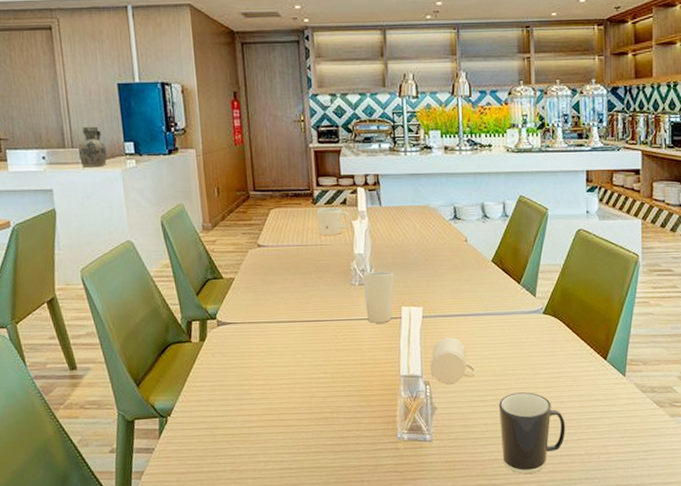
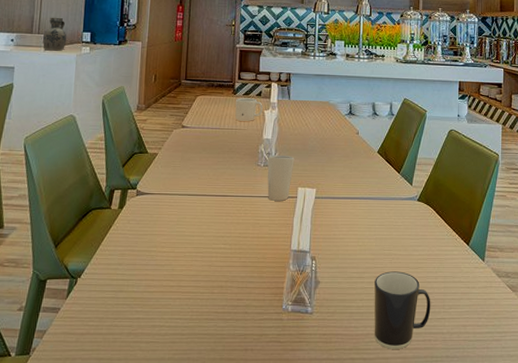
cup: present [430,337,476,385] -> none [317,217,357,261]

